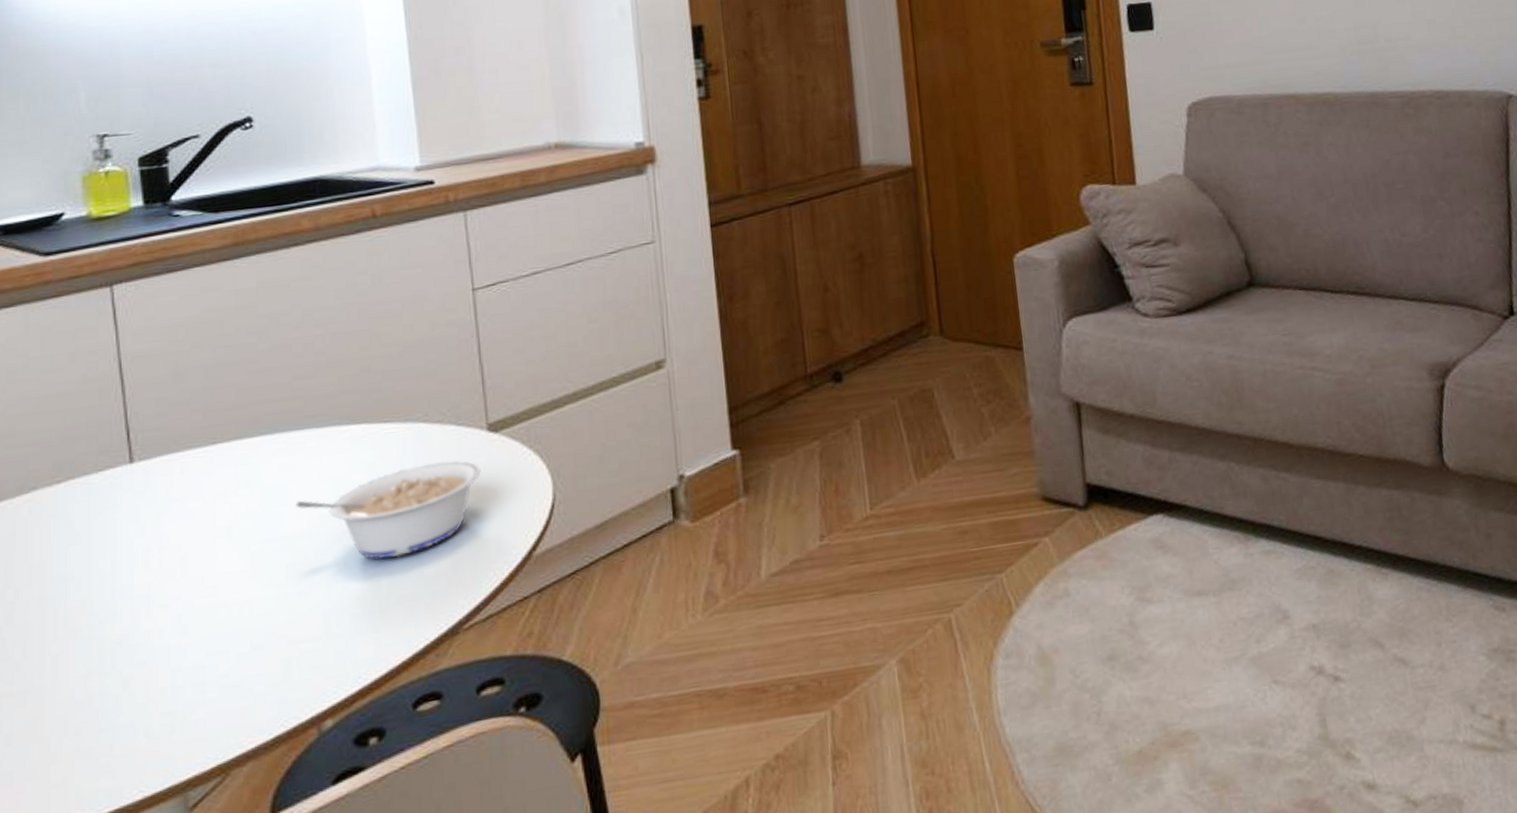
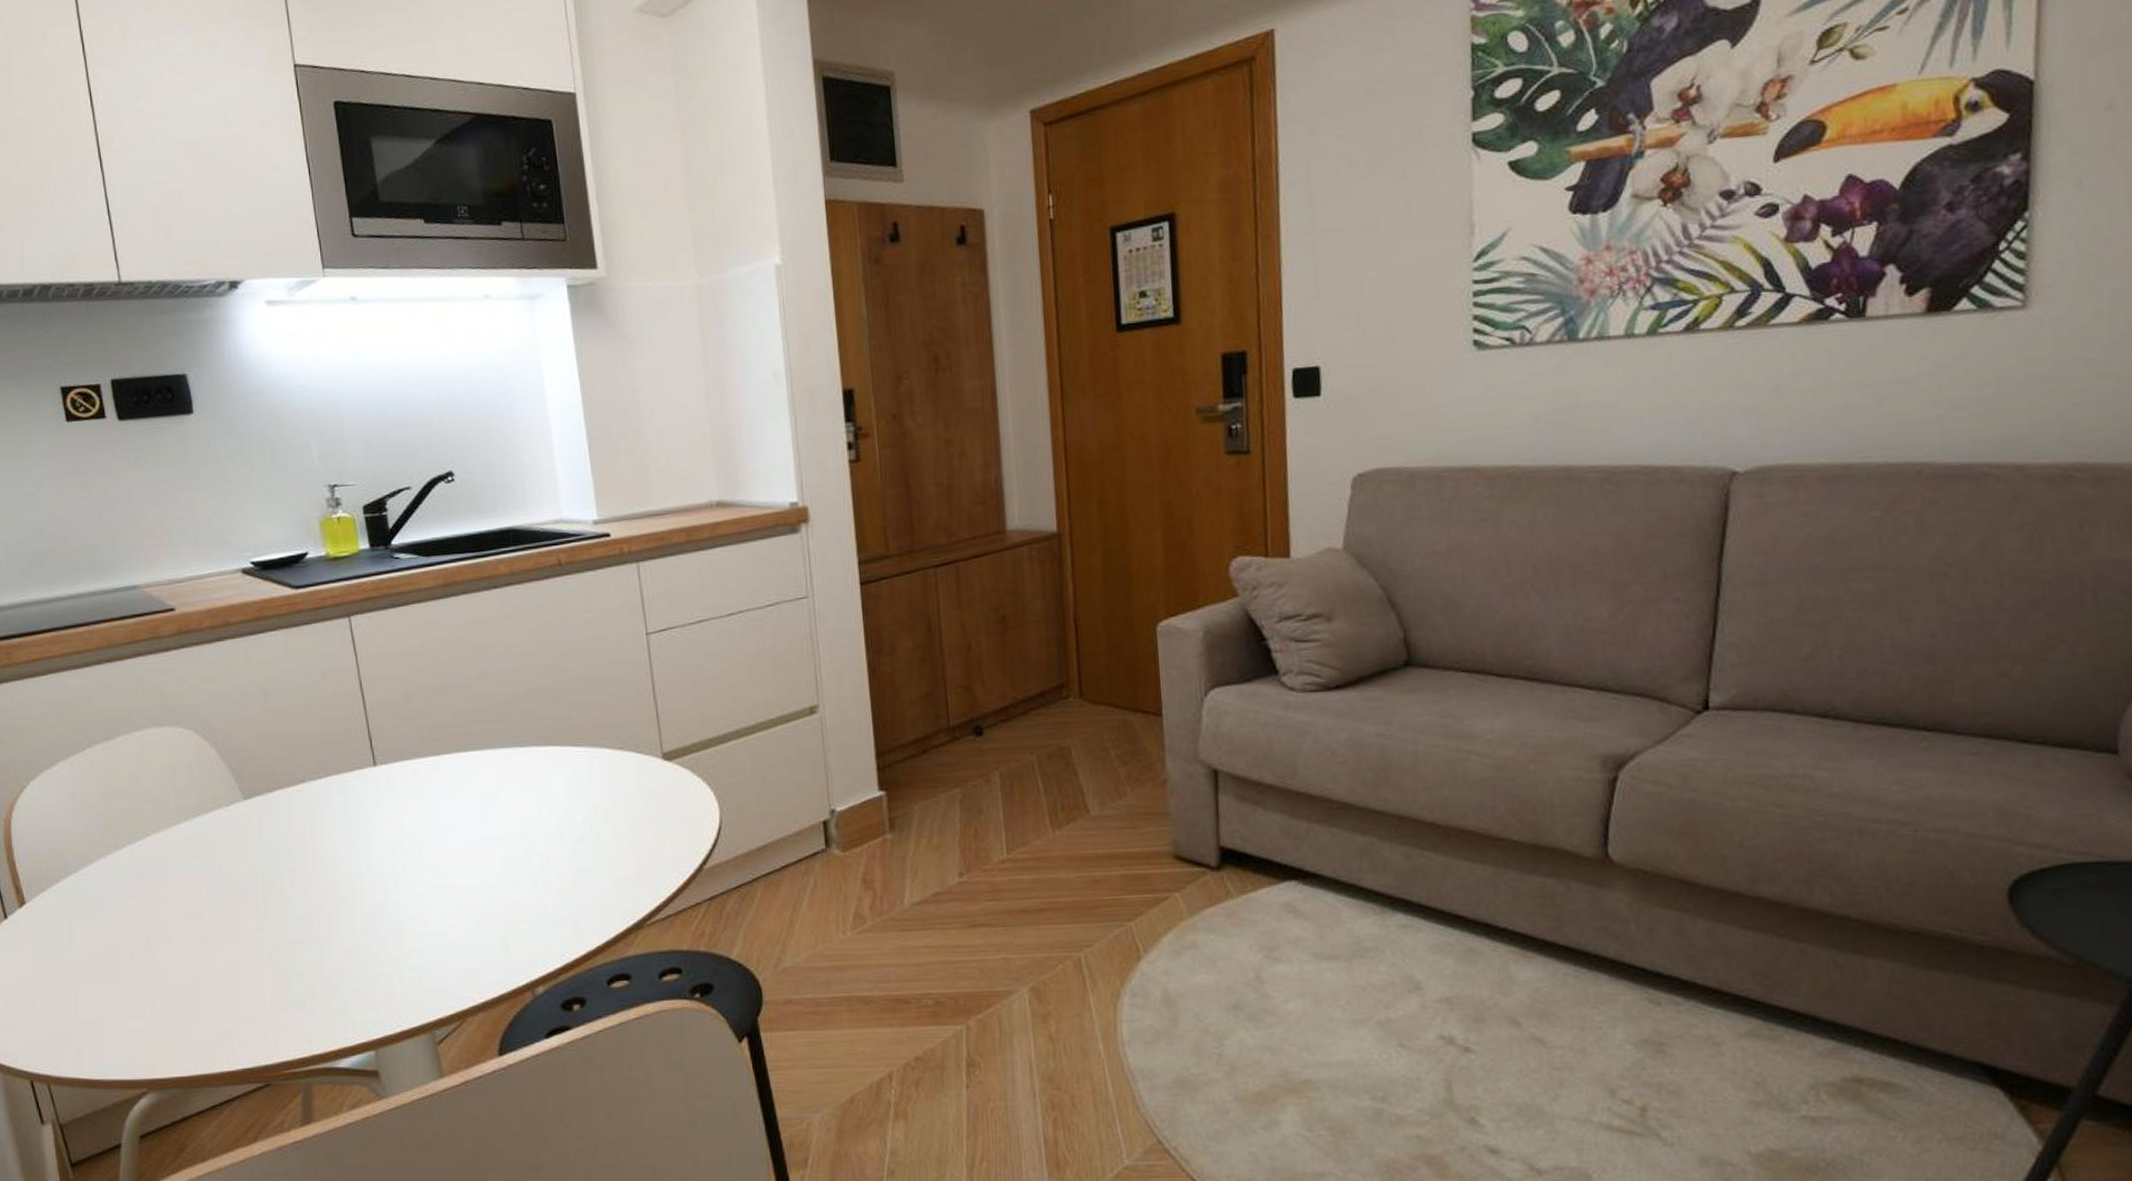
legume: present [296,460,481,560] -> none [506,782,658,861]

